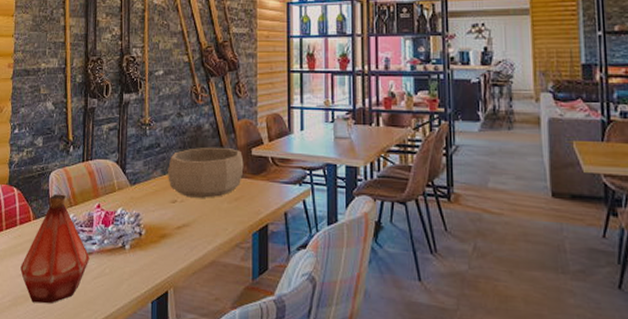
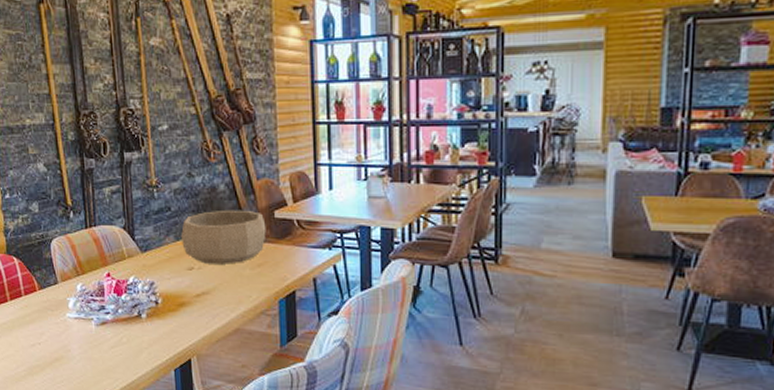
bottle: present [20,194,90,304] -> none [31,262,105,373]

